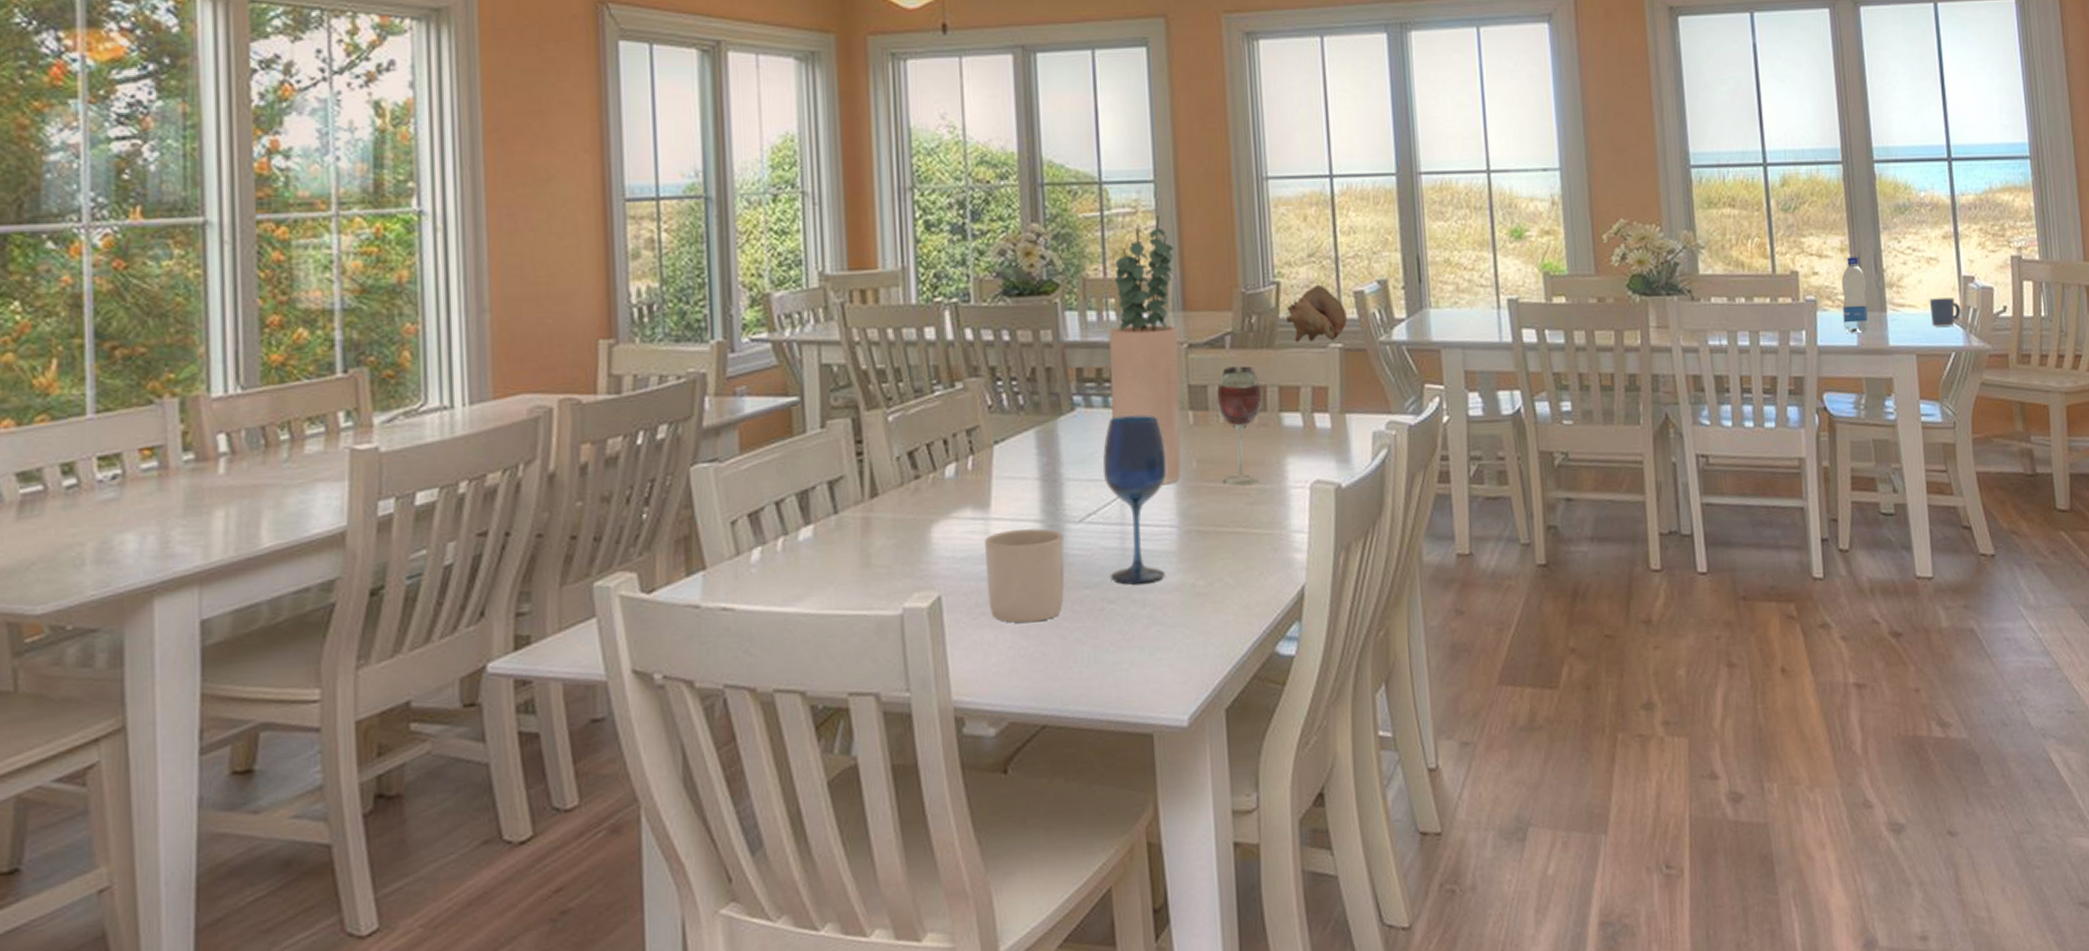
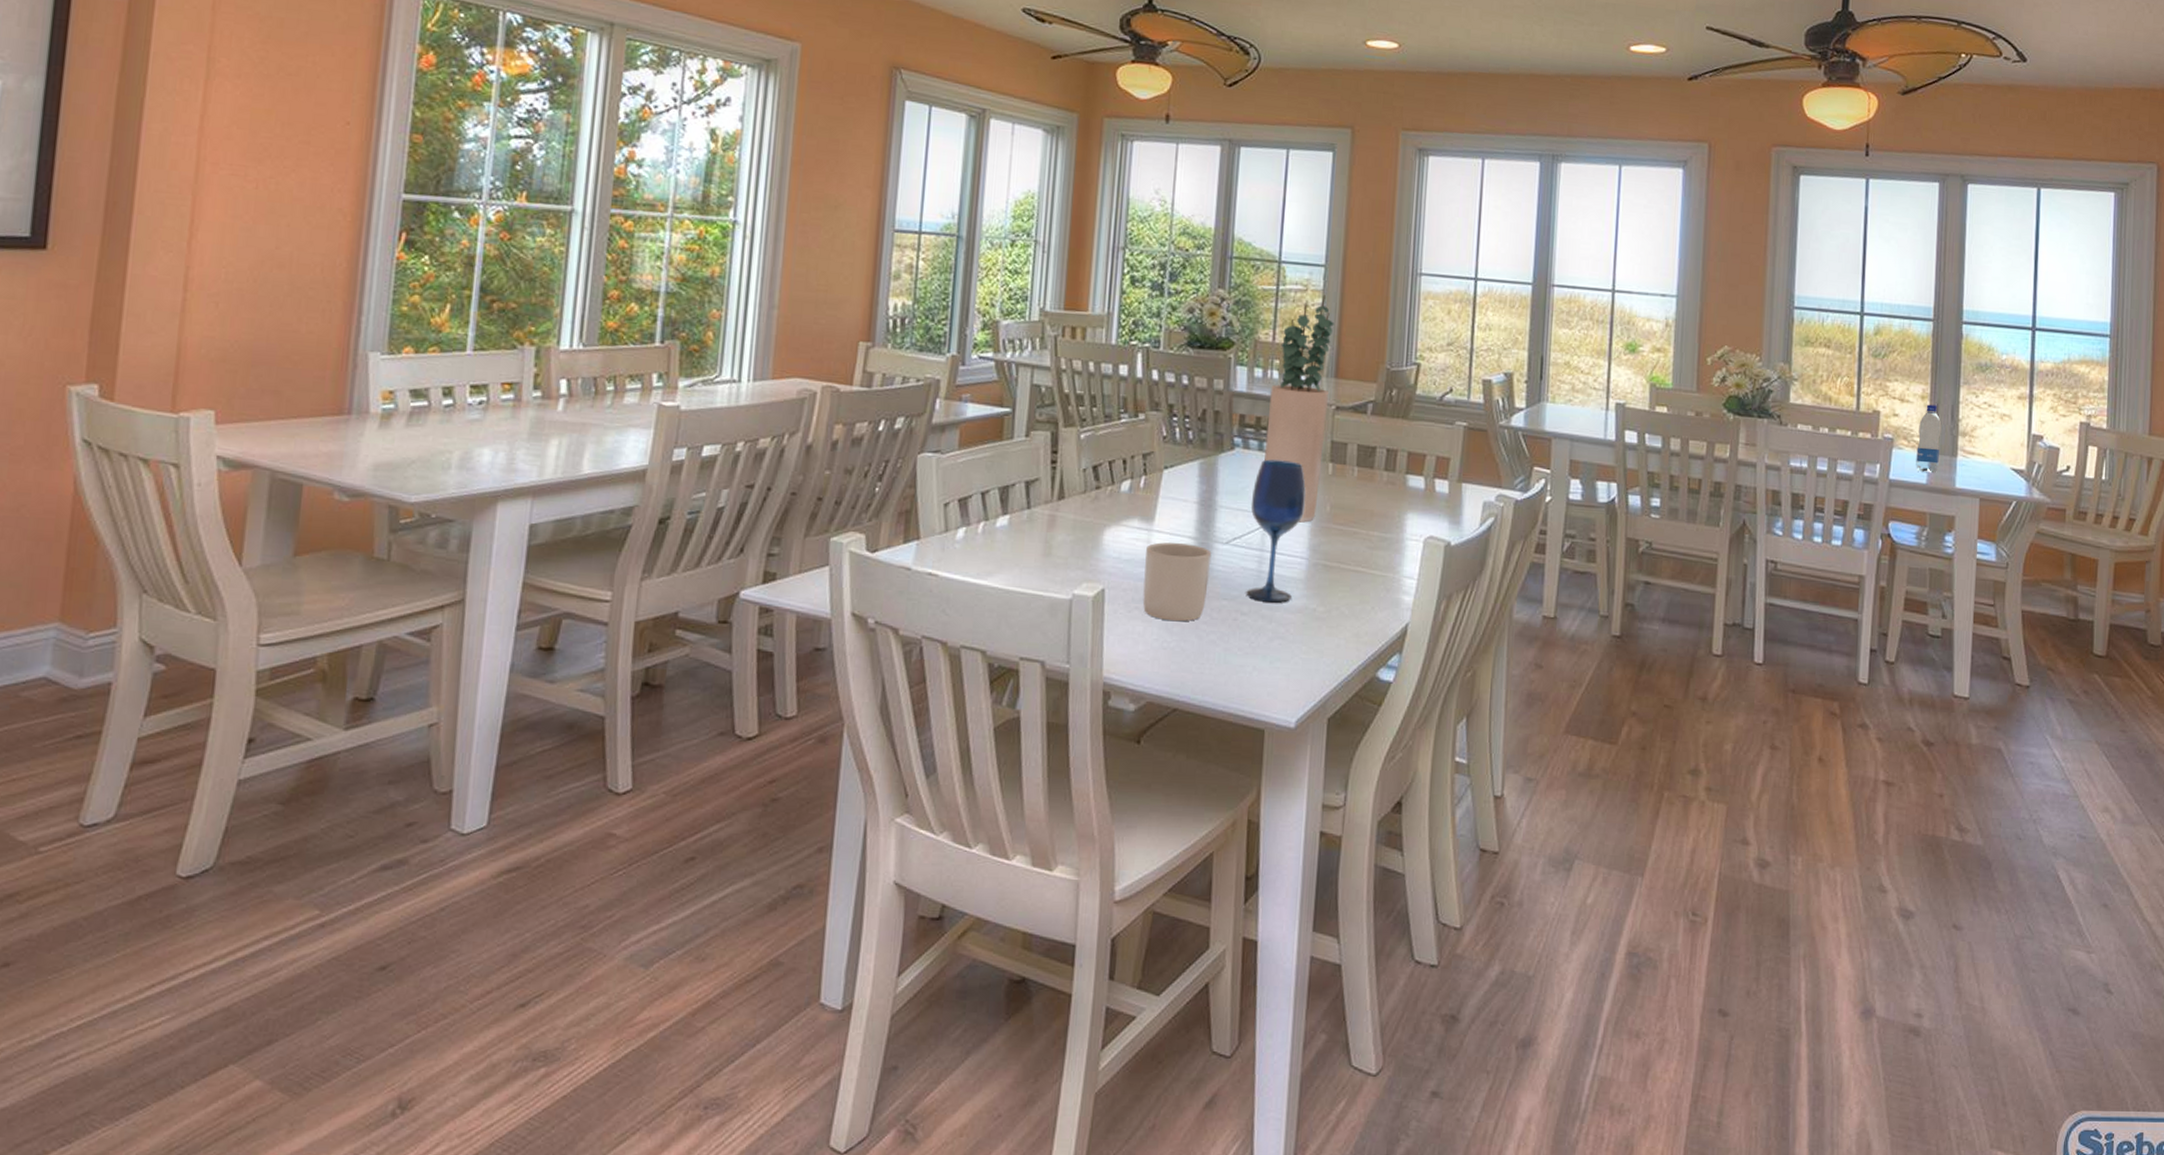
wineglass: present [1217,366,1262,487] -> none [1350,430,1393,533]
seashell: present [1286,285,1347,343] -> none [1422,370,1474,419]
mug: present [1930,297,1961,327] -> none [1998,450,2027,477]

